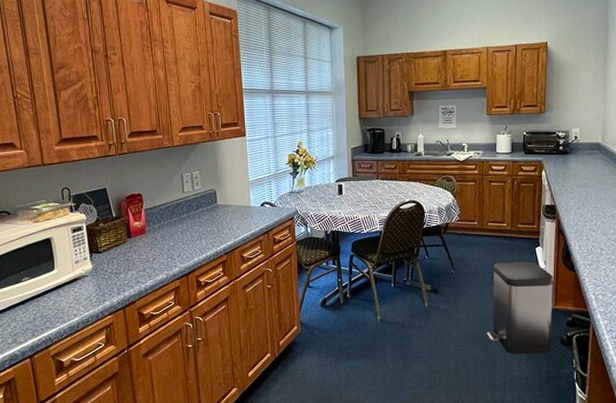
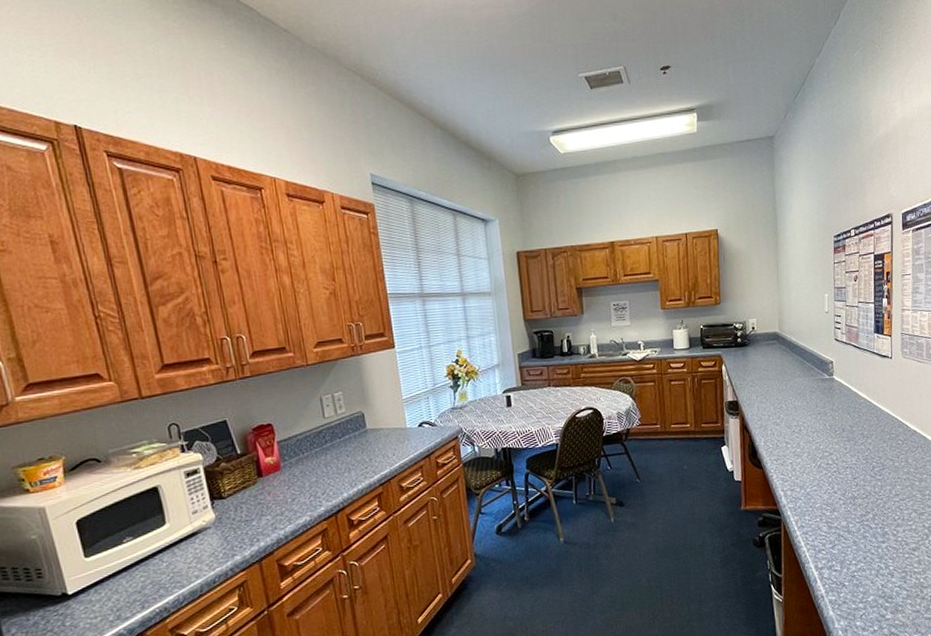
pedal bin: present [486,261,554,355] -> none [677,462,745,563]

